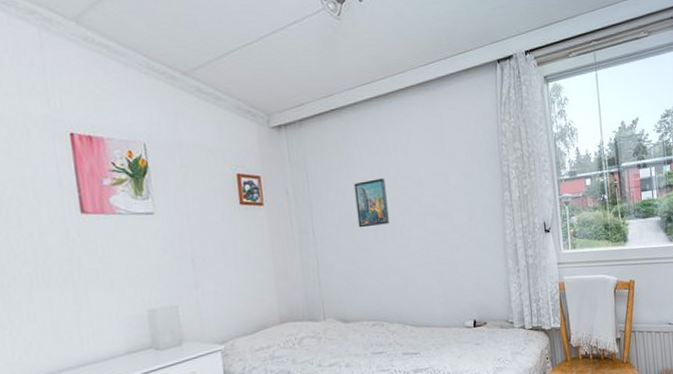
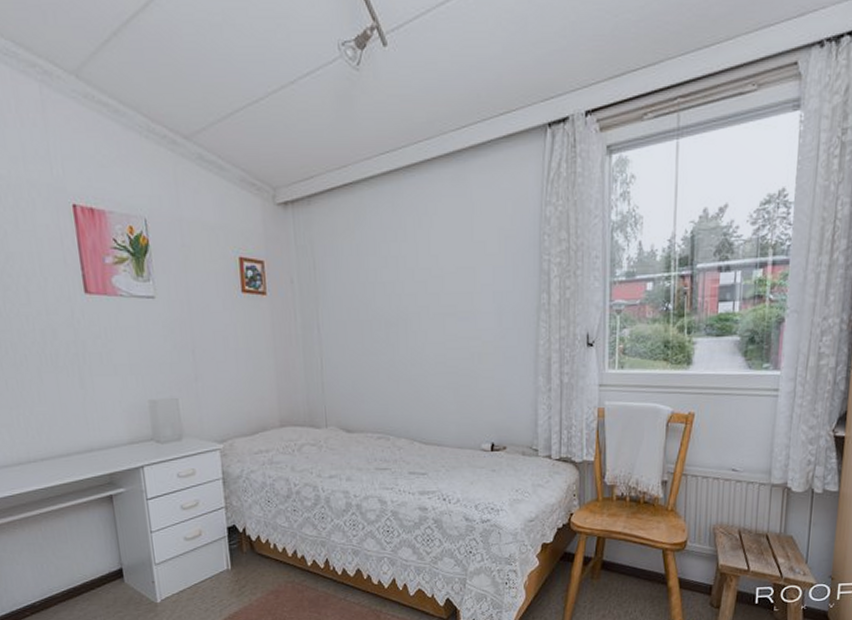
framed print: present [354,178,389,228] -> none [365,270,403,327]

